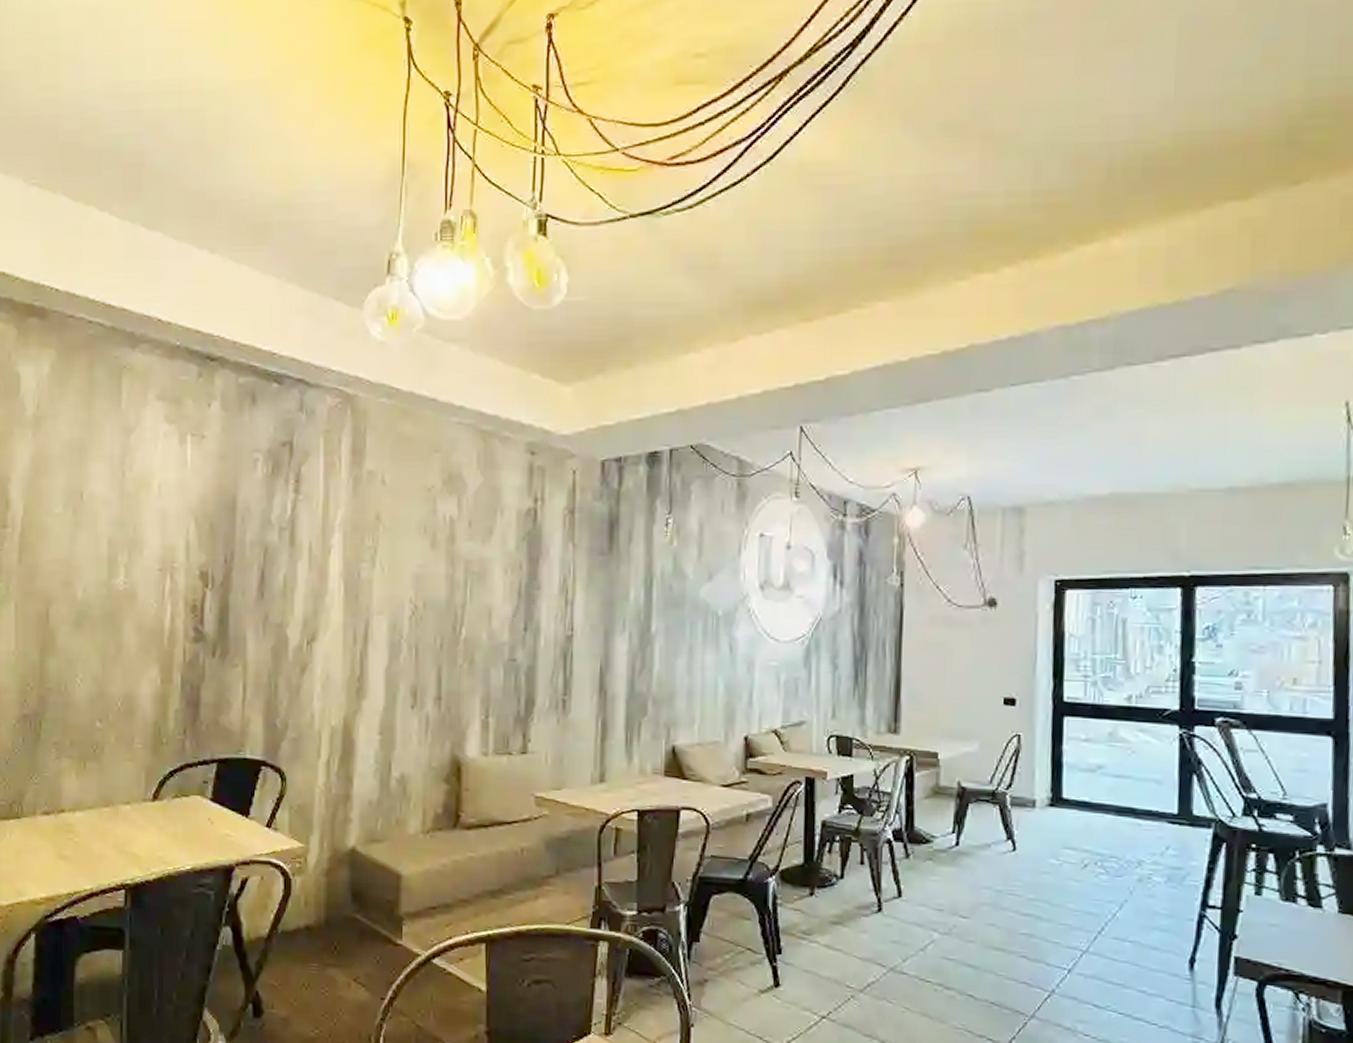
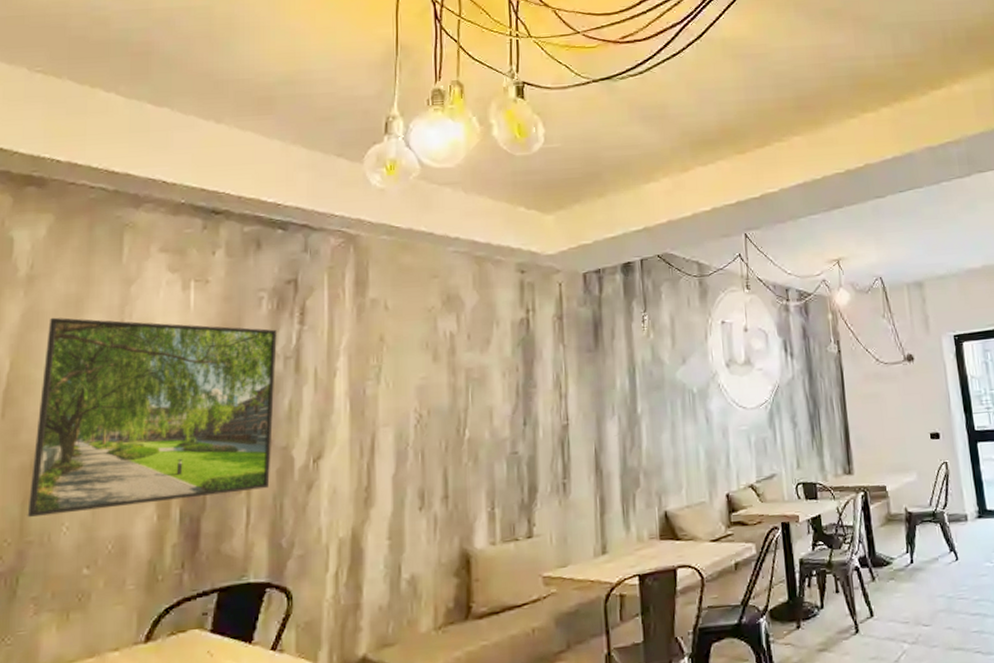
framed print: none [46,463,272,666] -> present [27,317,277,517]

